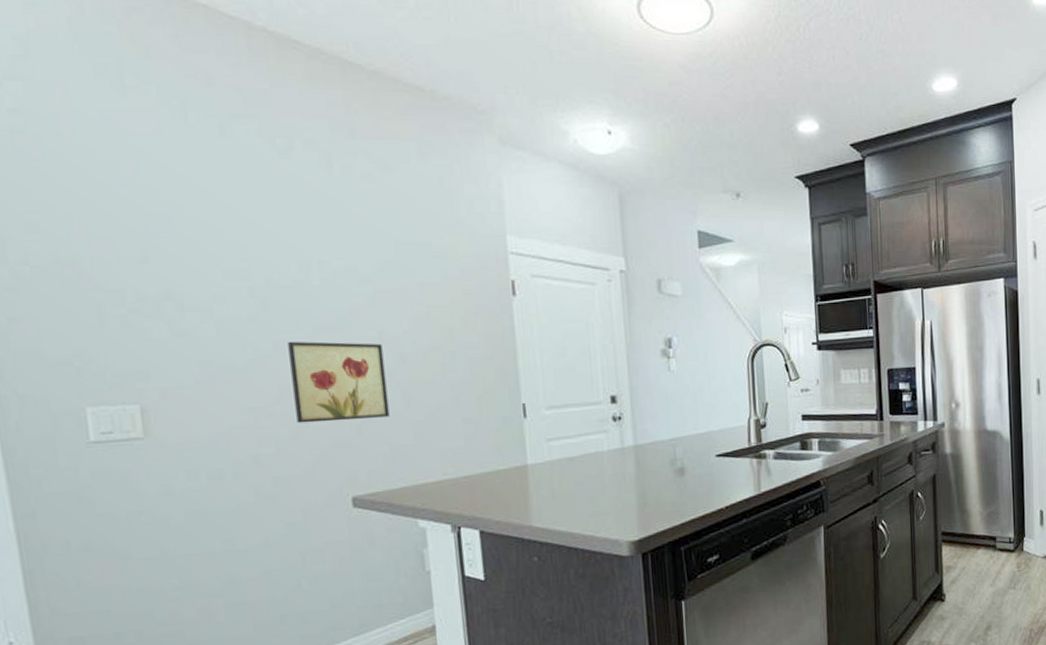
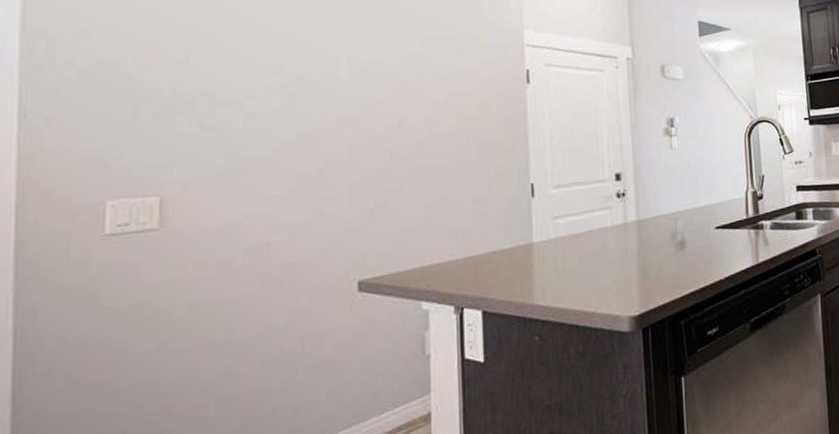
wall art: present [288,341,390,424] -> none [311,131,402,210]

